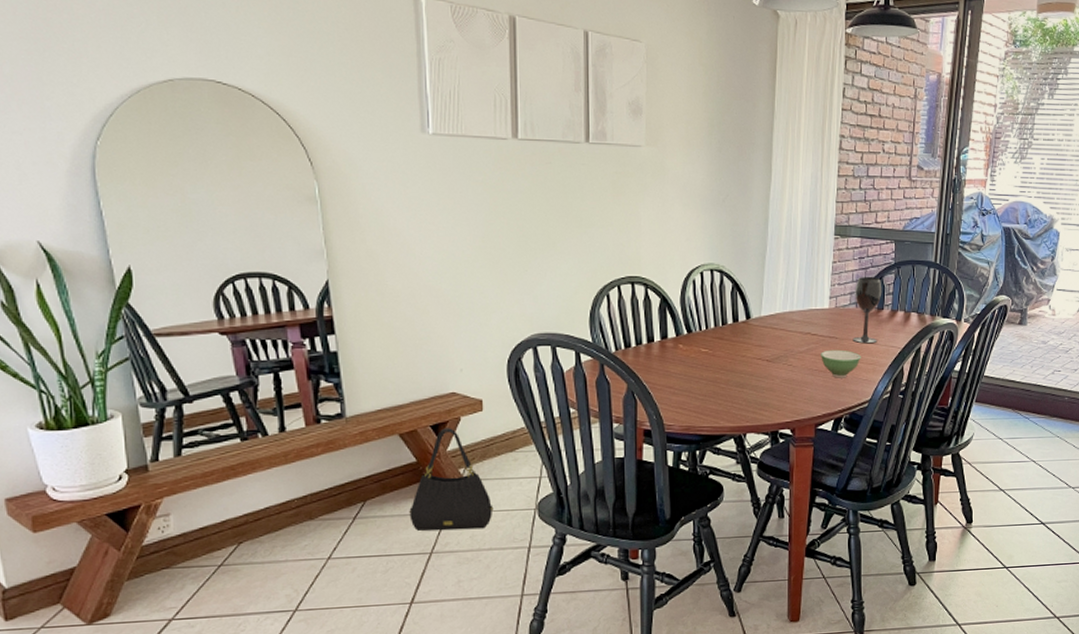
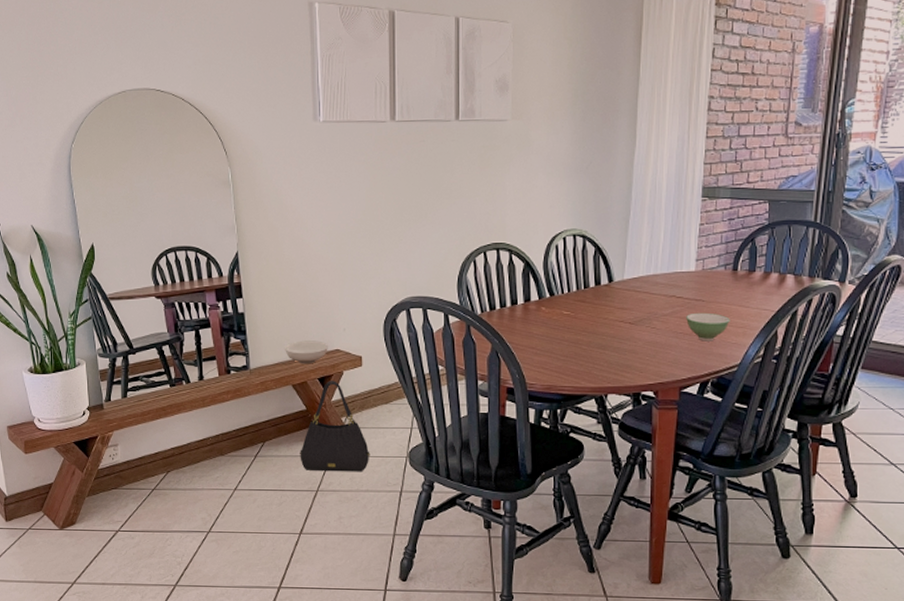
bowl: none [388,383,442,410] -> present [284,340,328,364]
wine glass: present [852,277,882,344] -> none [721,238,754,307]

